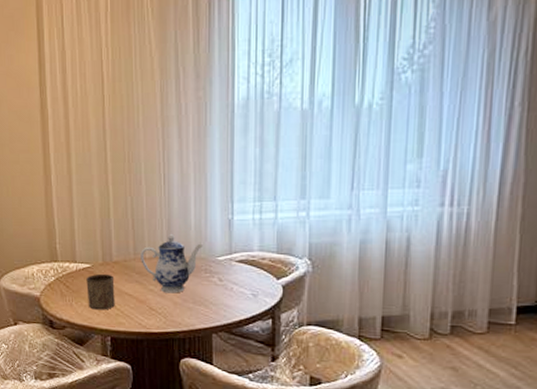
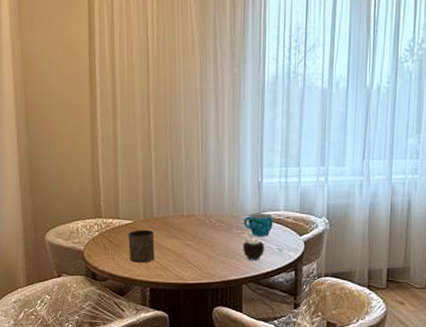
teapot: present [141,234,203,294] -> none [179,194,235,248]
candle: none [212,283,237,308] -> present [243,239,265,261]
cup: none [213,253,246,281] -> present [244,212,273,237]

